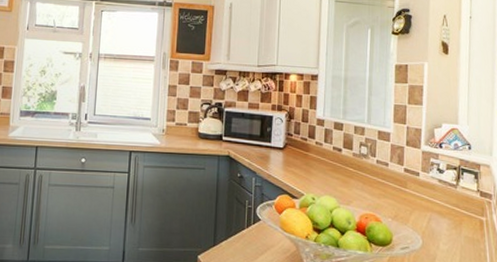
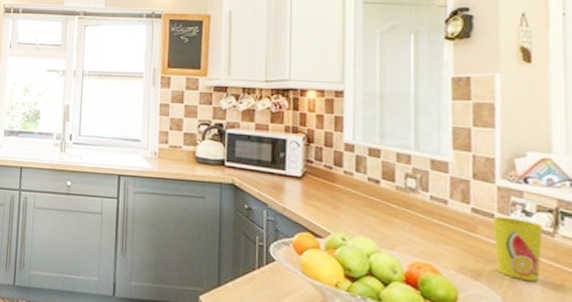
cup: none [418,174,450,222] -> present [493,216,543,281]

